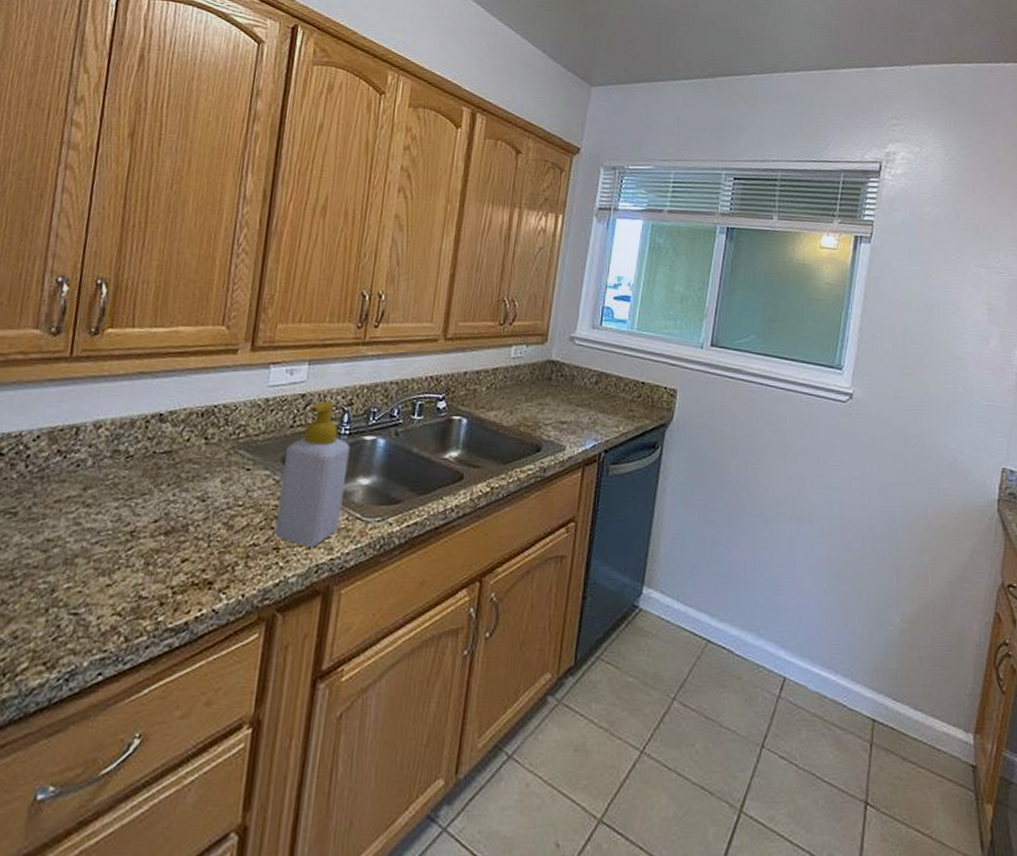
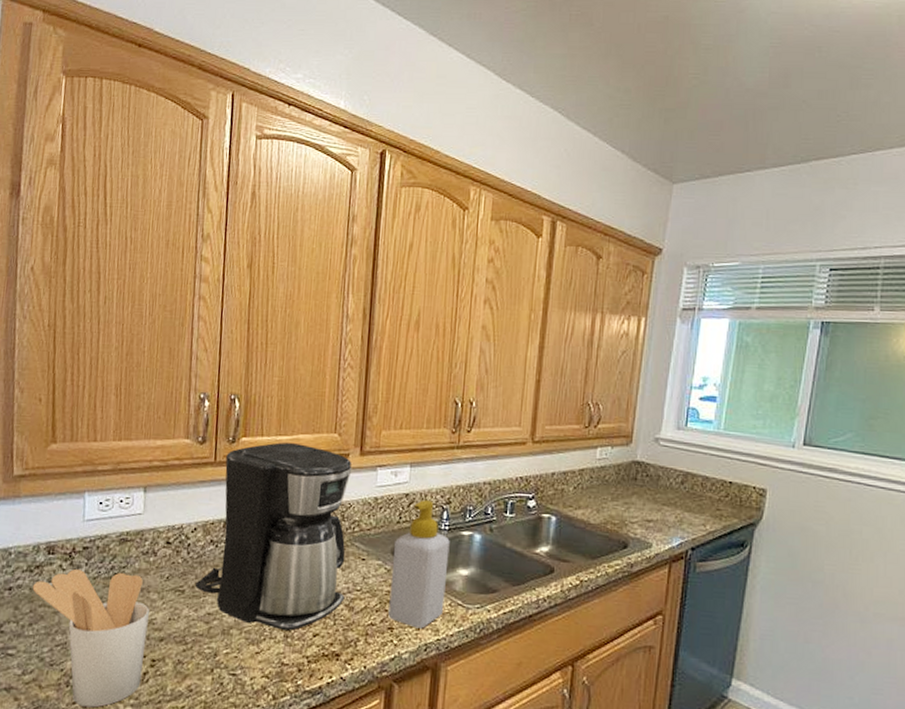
coffee maker: none [33,334,241,556] -> present [195,442,352,631]

